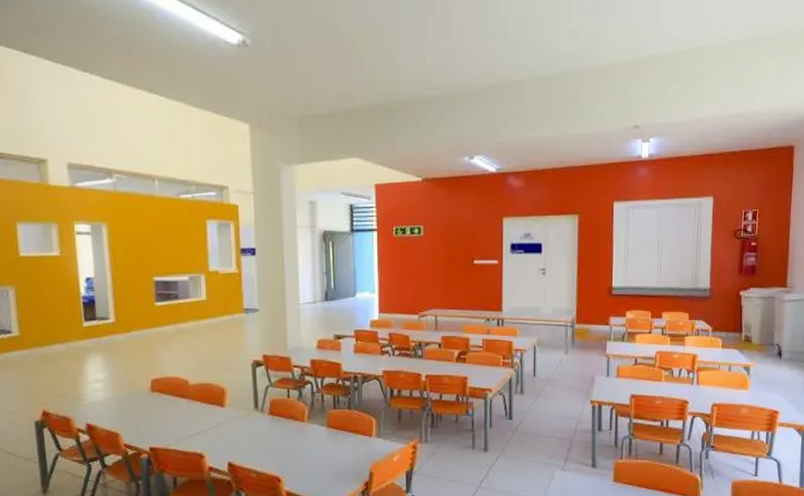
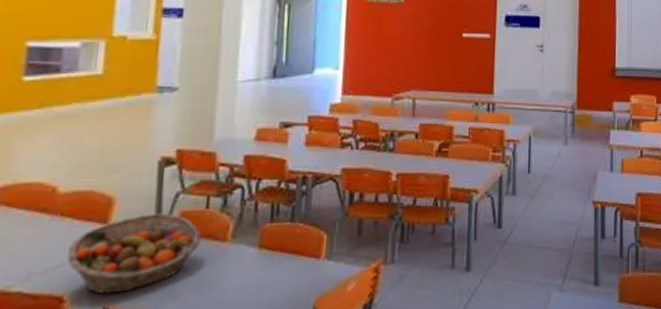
fruit basket: none [200,400,286,454] -> present [66,213,201,294]

